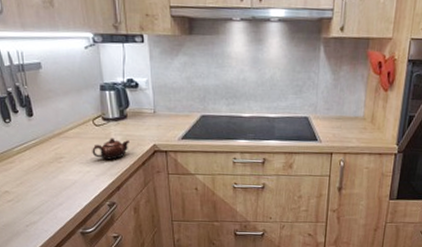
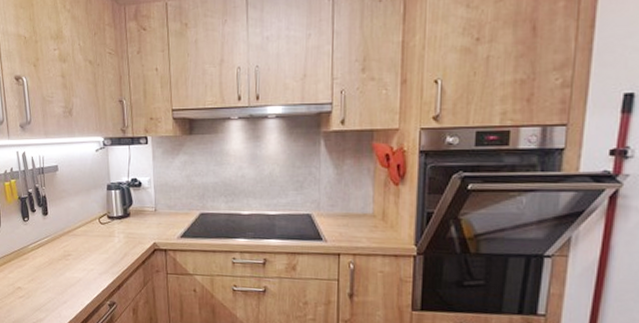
teapot: present [92,138,129,160] -> none [96,236,131,258]

